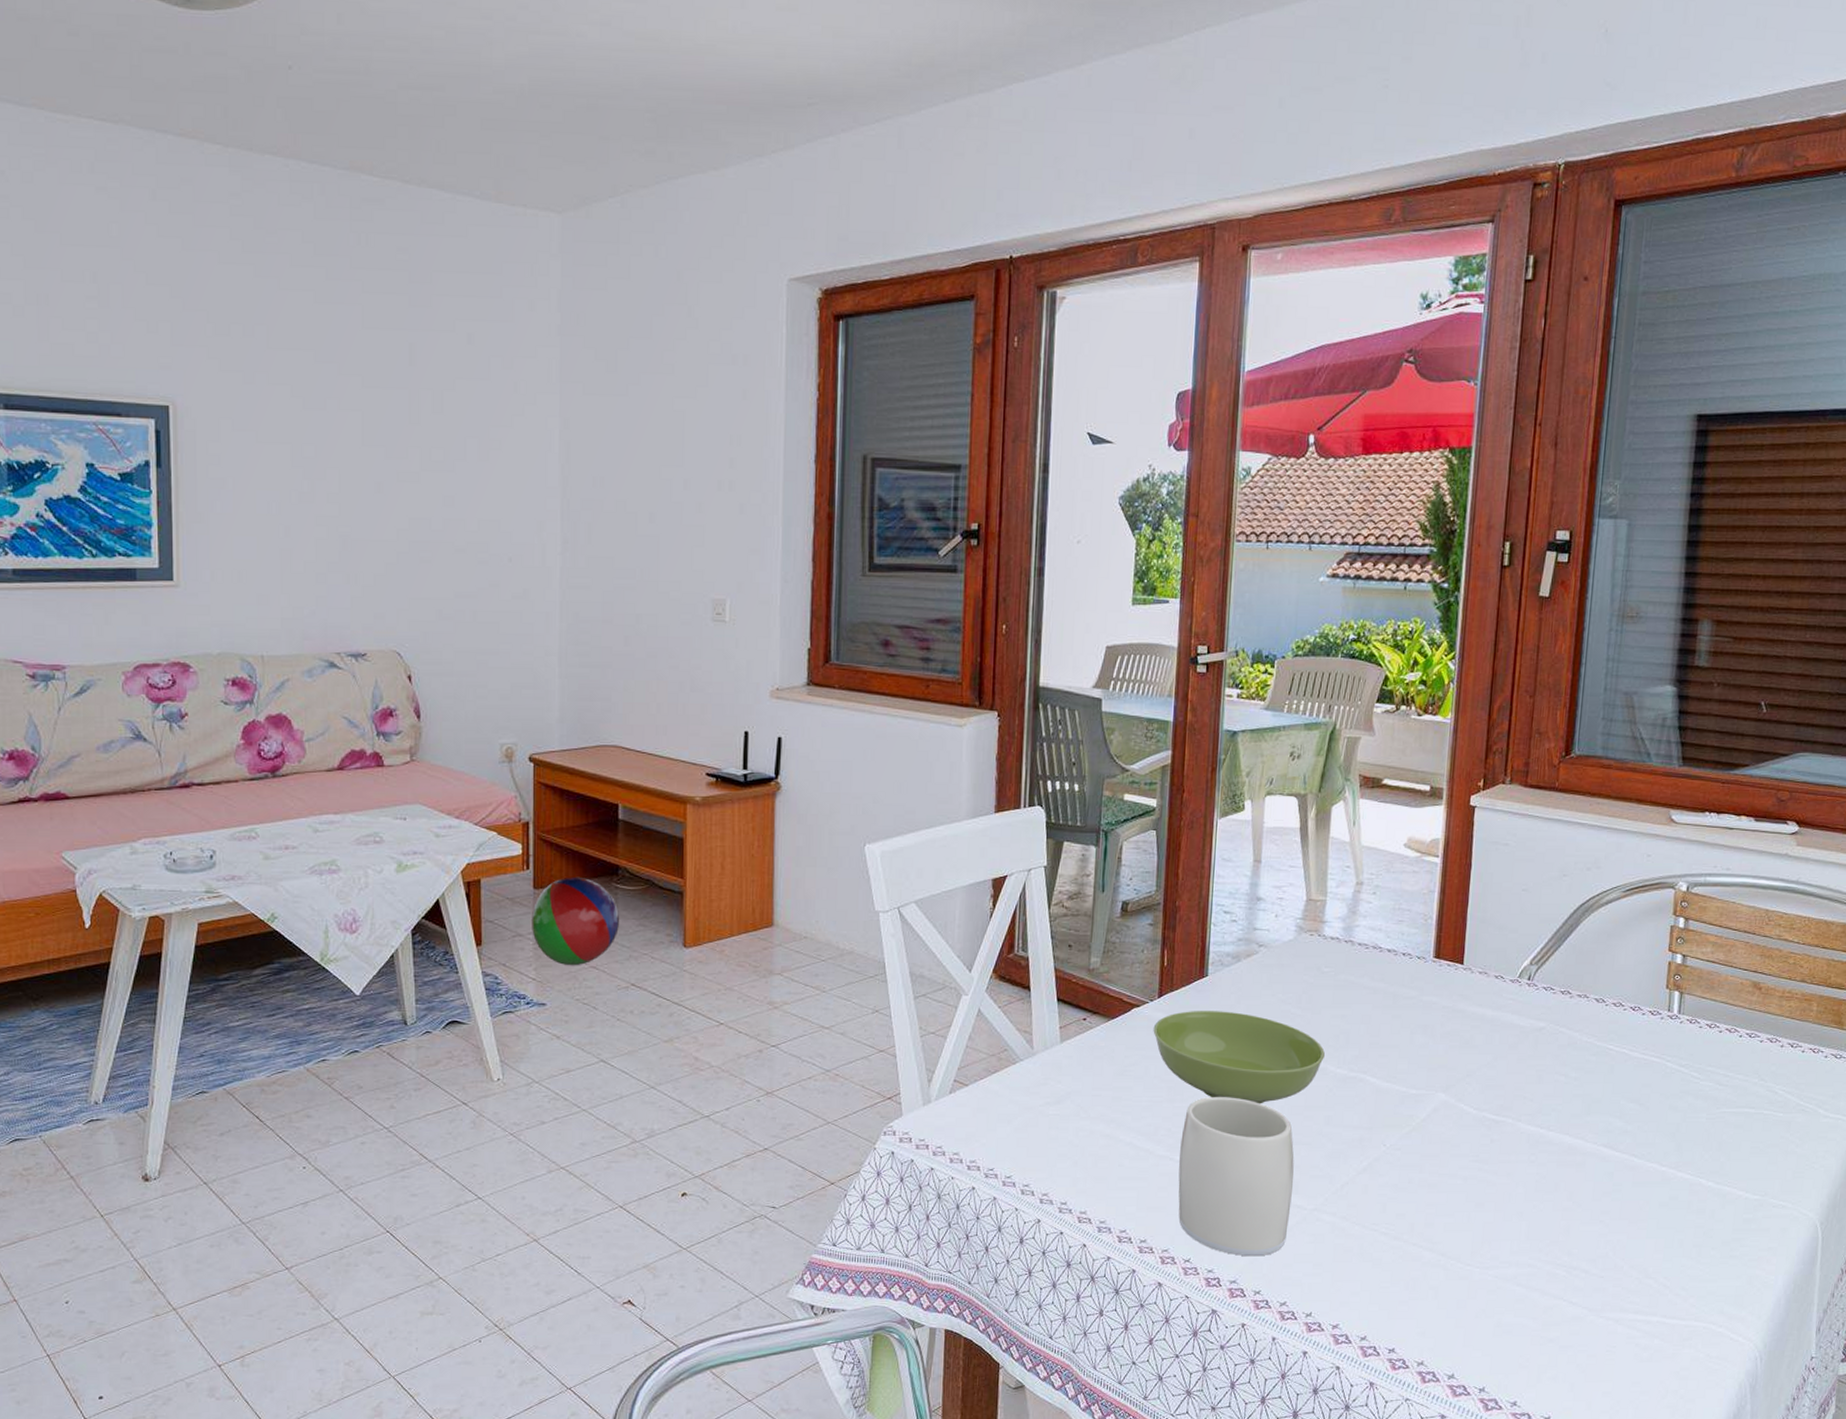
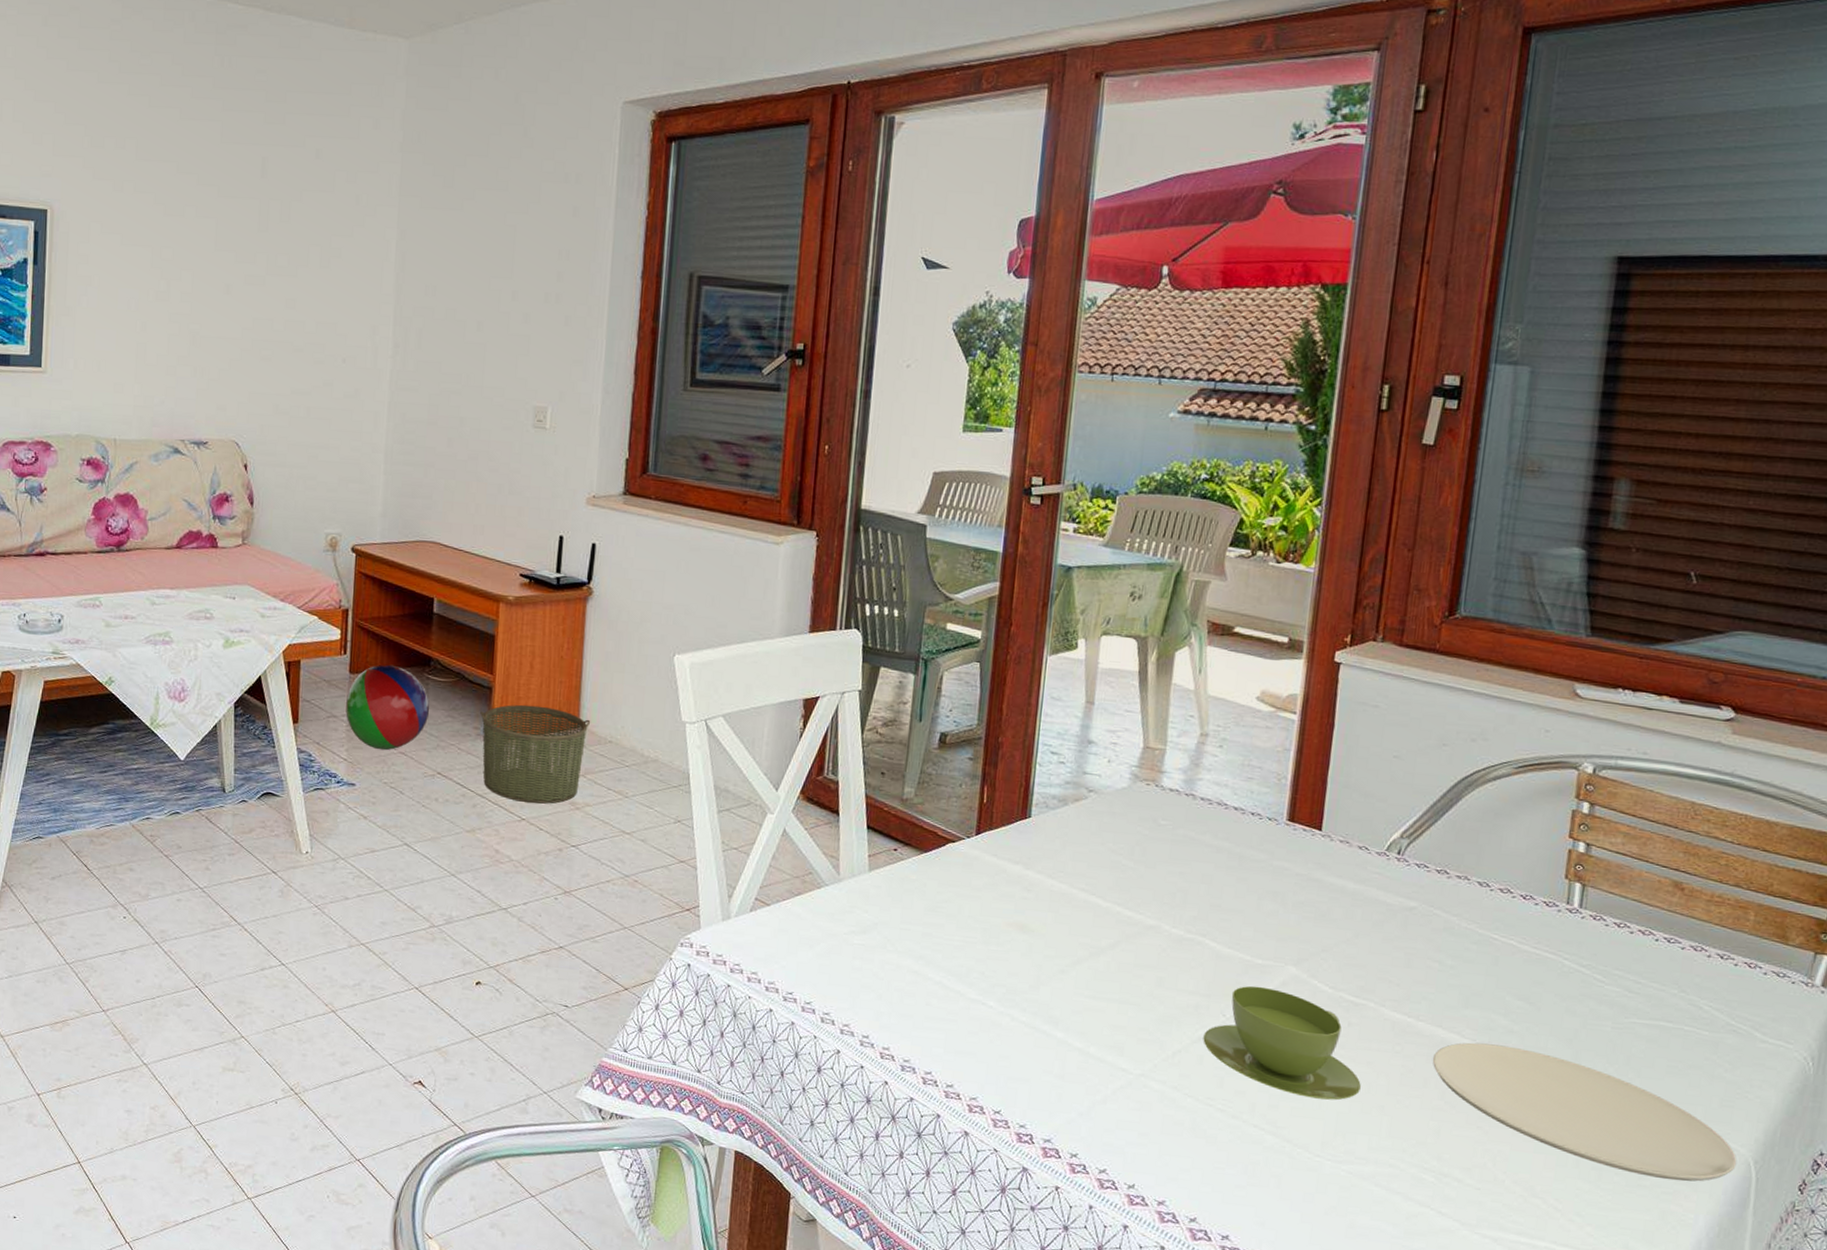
basket: none [672,907,785,1006] -> present [480,704,591,804]
bowl: present [1153,1011,1325,1104] -> none [969,851,1159,957]
mug: present [1178,1097,1294,1257] -> none [989,943,1121,1118]
teacup: none [1367,1115,1503,1213] -> present [1203,985,1361,1101]
plate: none [1561,1145,1807,1248] -> present [1432,1042,1737,1182]

